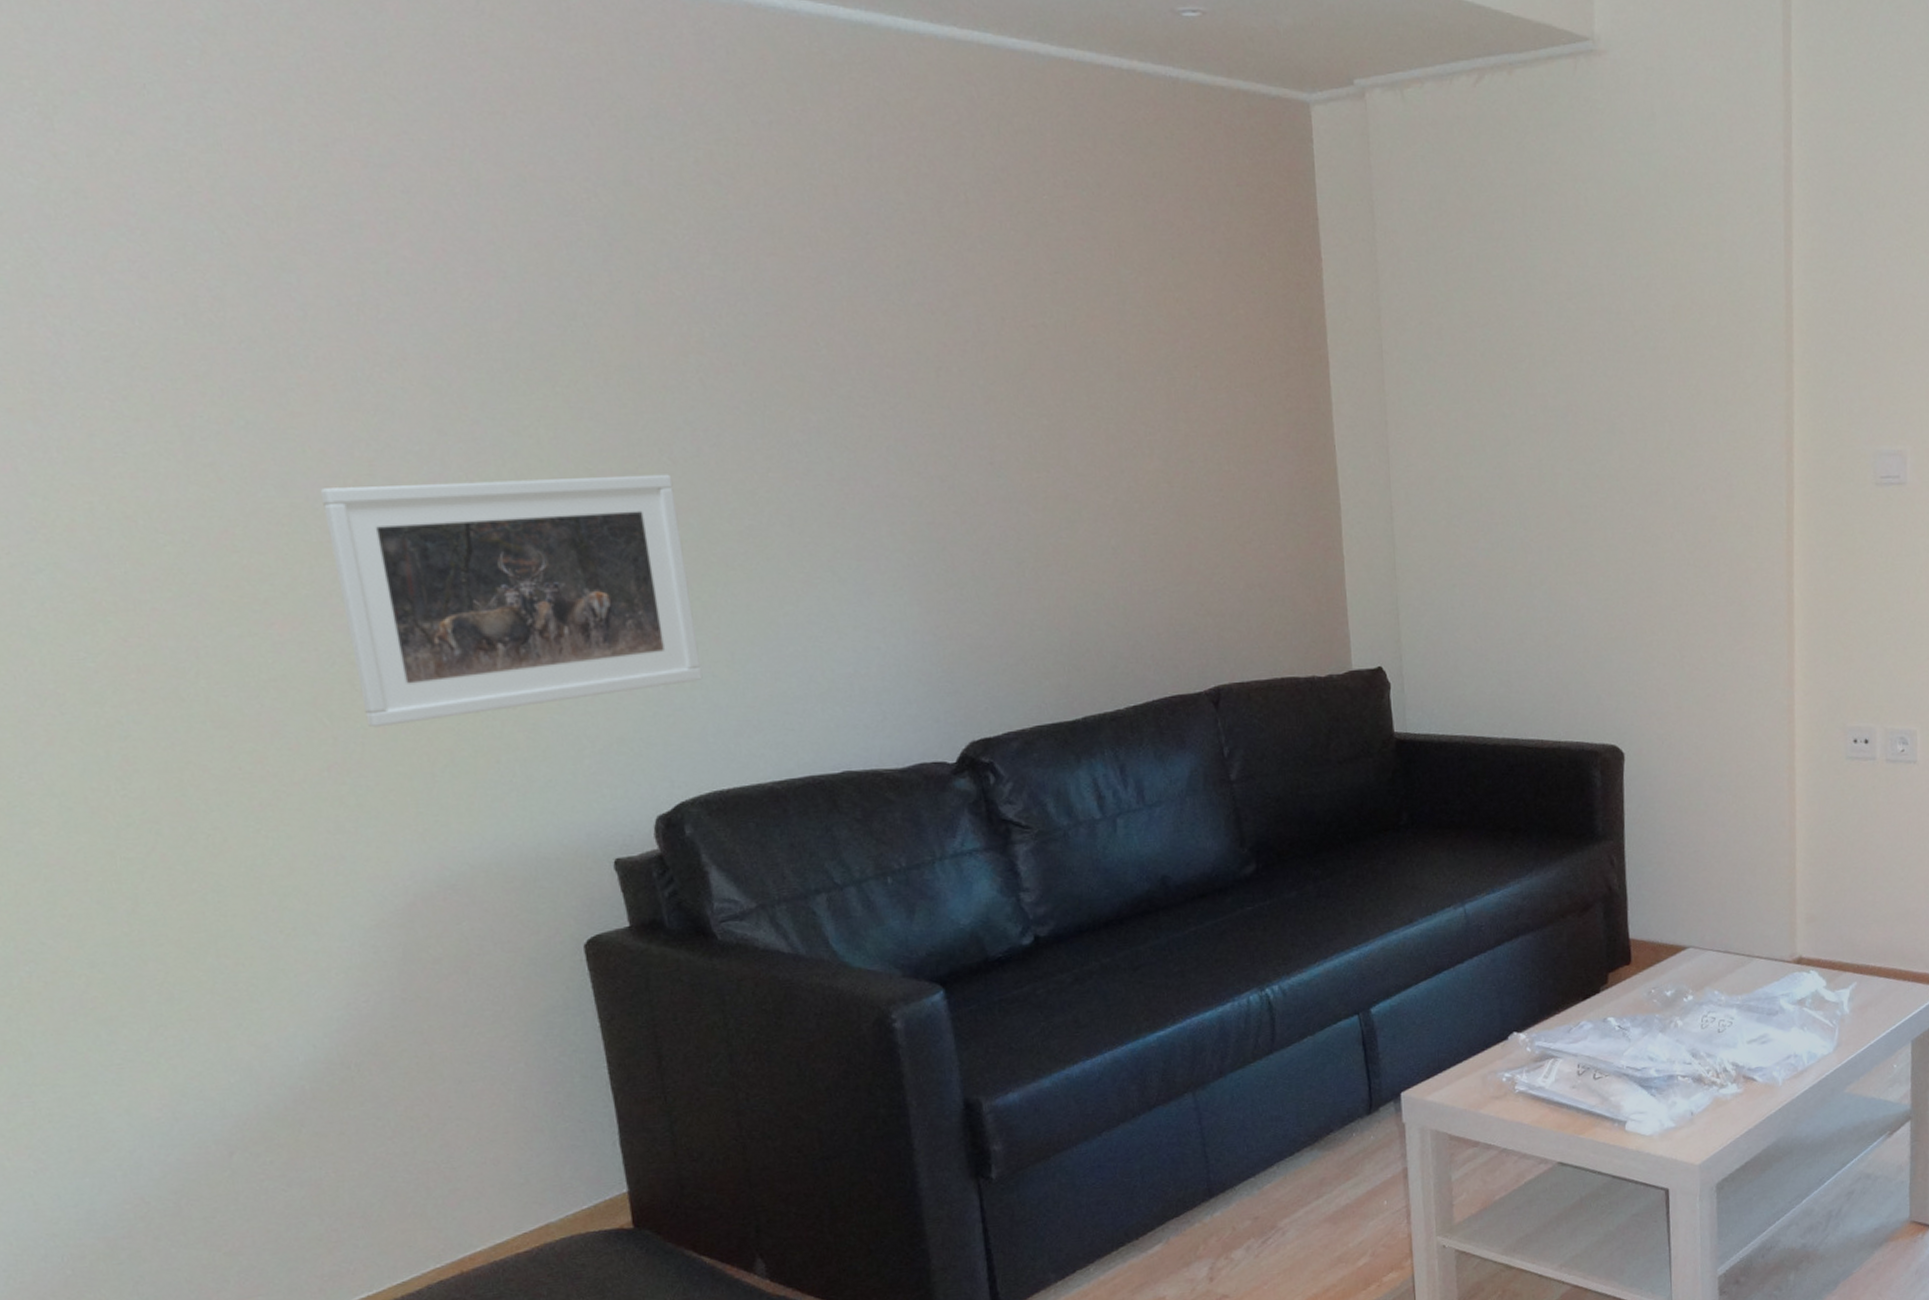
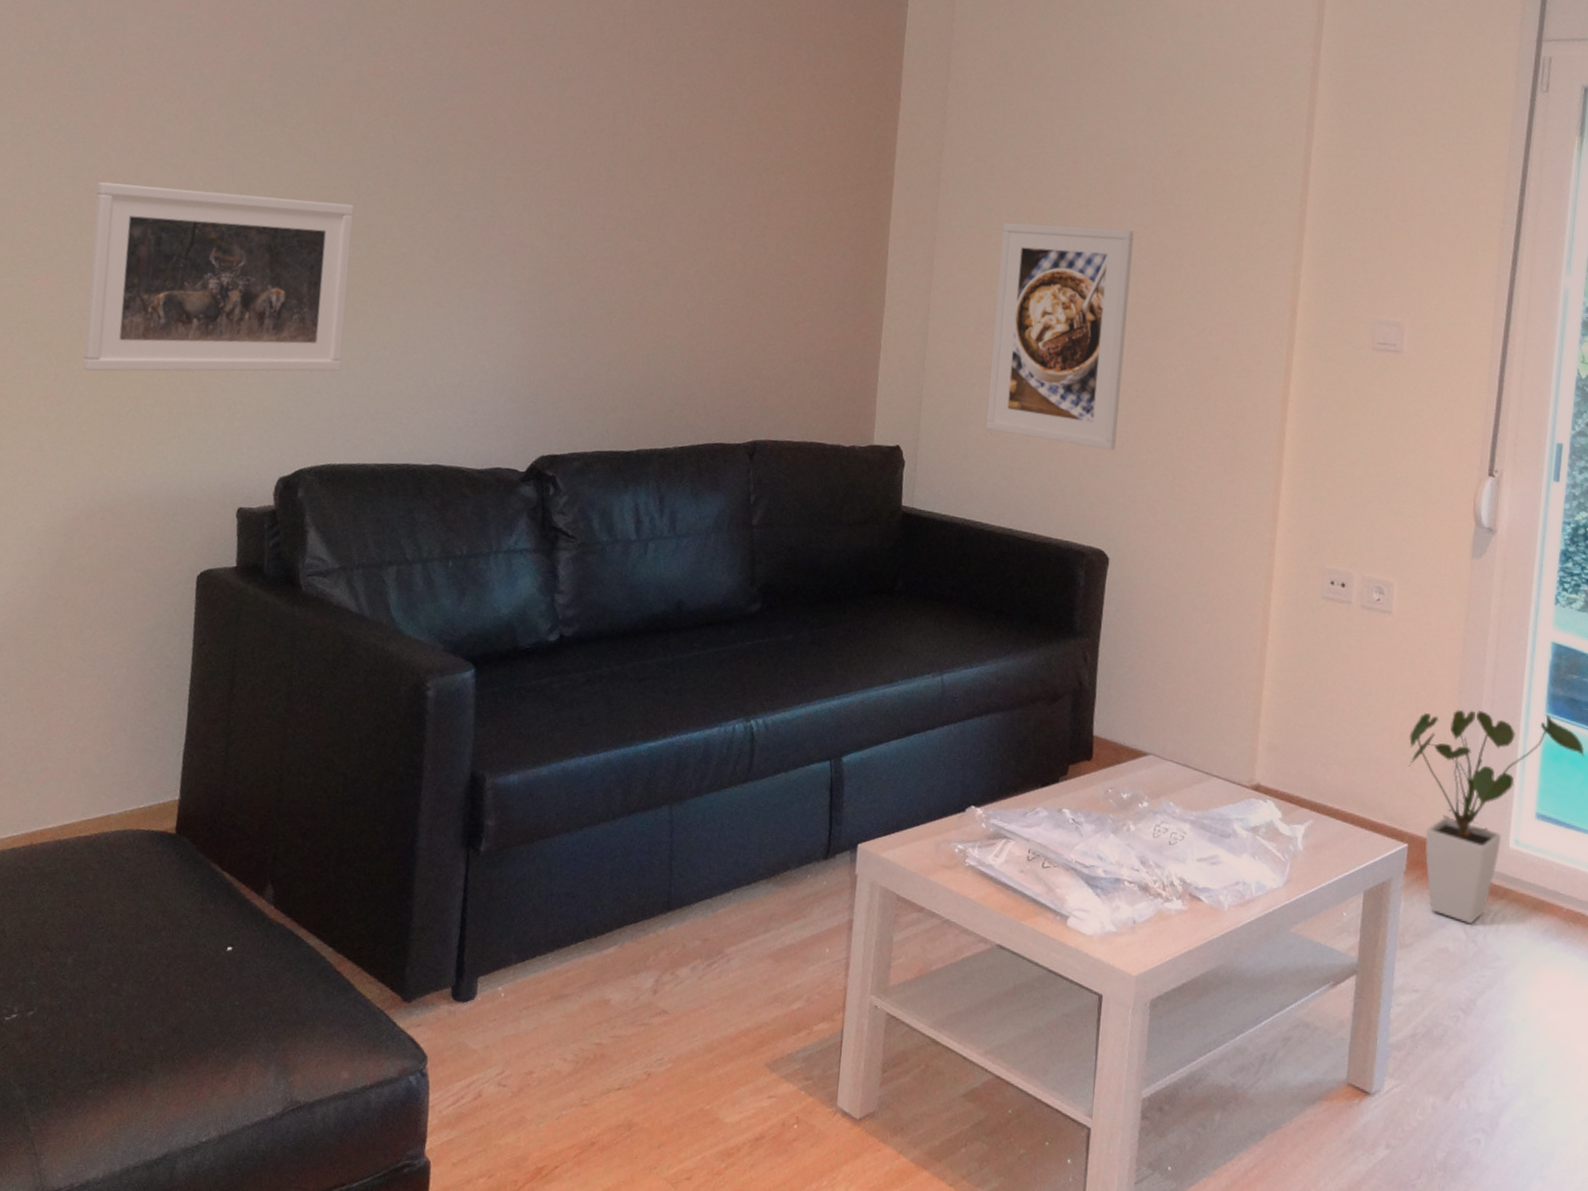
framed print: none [1462,385,1617,638] -> present [986,223,1135,451]

